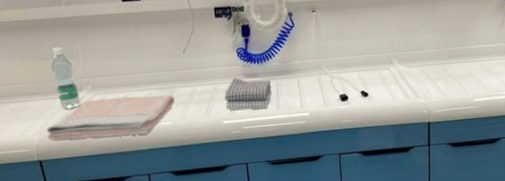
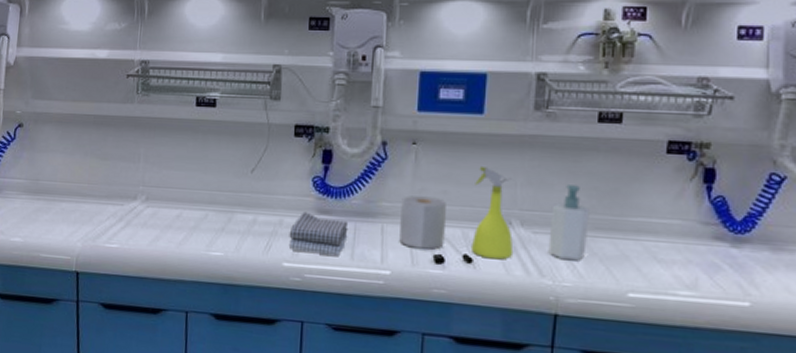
towel: present [46,94,176,141] -> none [90,212,233,263]
bottle: present [51,46,81,109] -> none [110,147,132,219]
paper towel roll: none [309,51,347,93] -> present [399,196,446,250]
spray bottle: none [363,23,396,91] -> present [470,167,514,260]
soap bottle: none [419,28,445,84] -> present [548,185,590,261]

